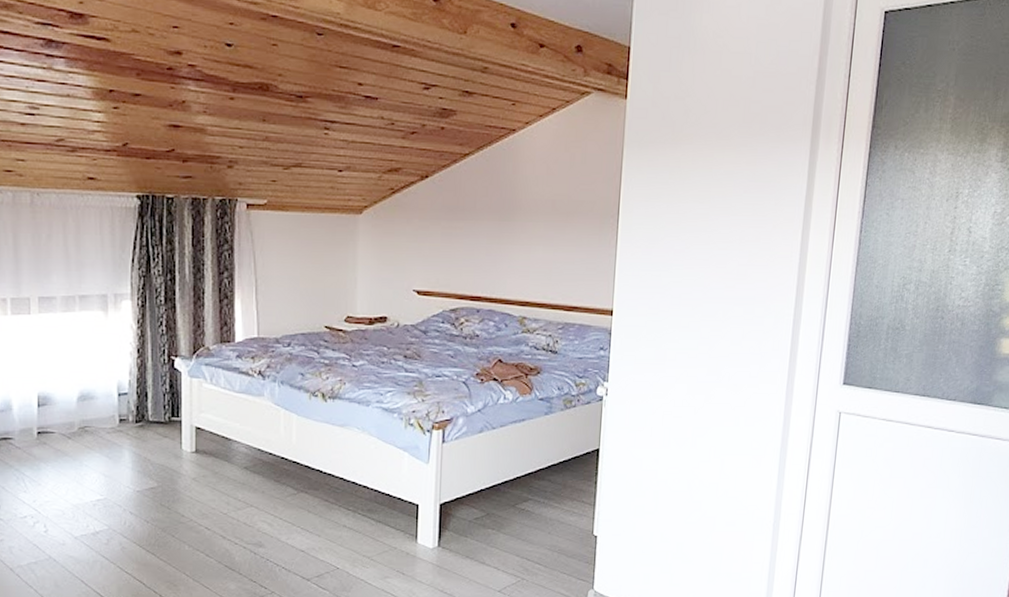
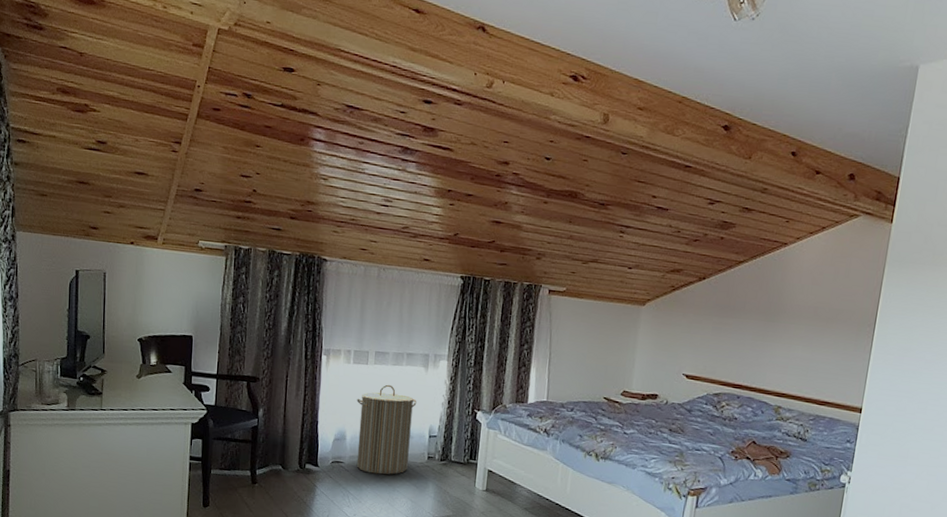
laundry hamper: none [21,336,98,448] -> present [356,384,417,475]

